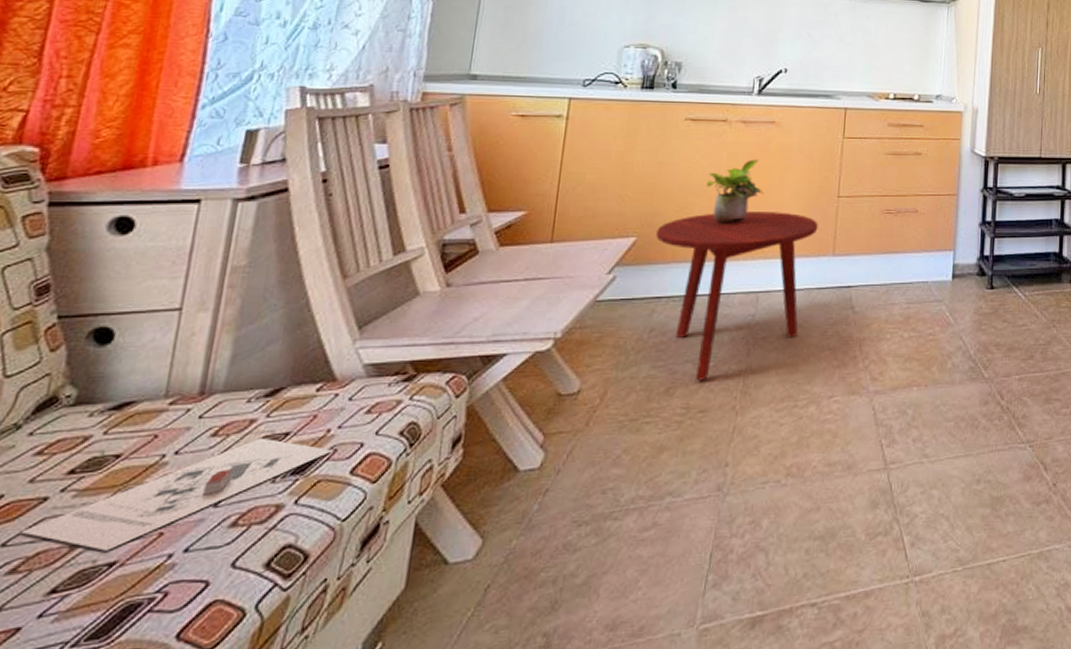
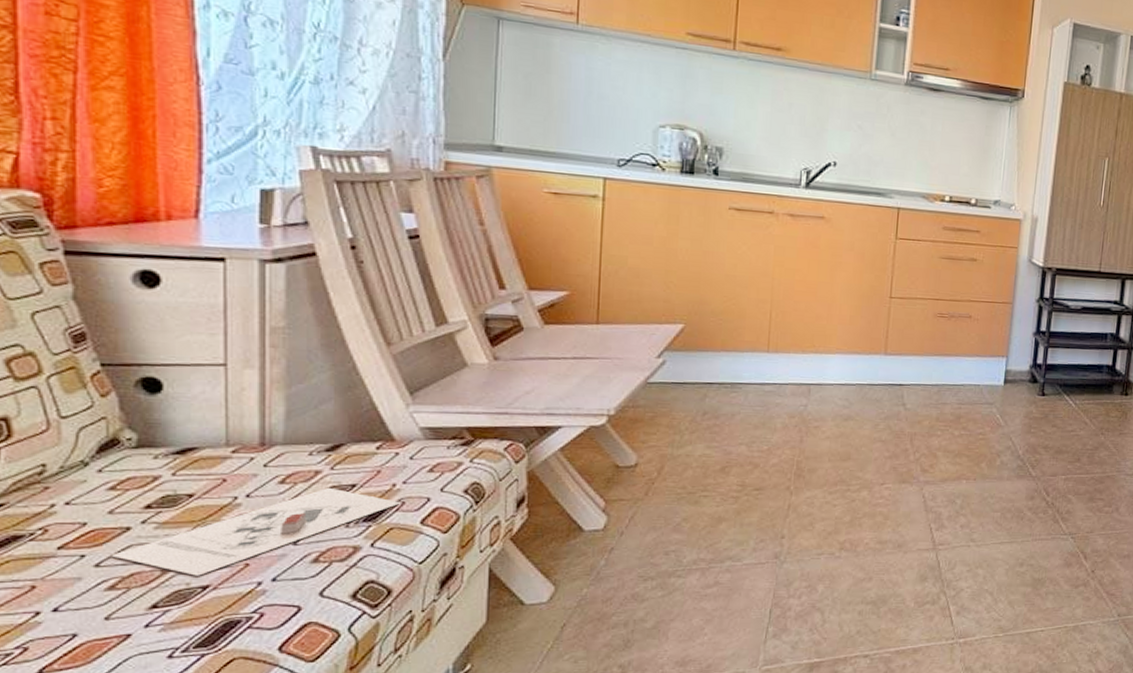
side table: present [656,212,818,381] -> none [704,305,870,462]
potted plant: present [707,159,765,222] -> none [754,254,815,316]

